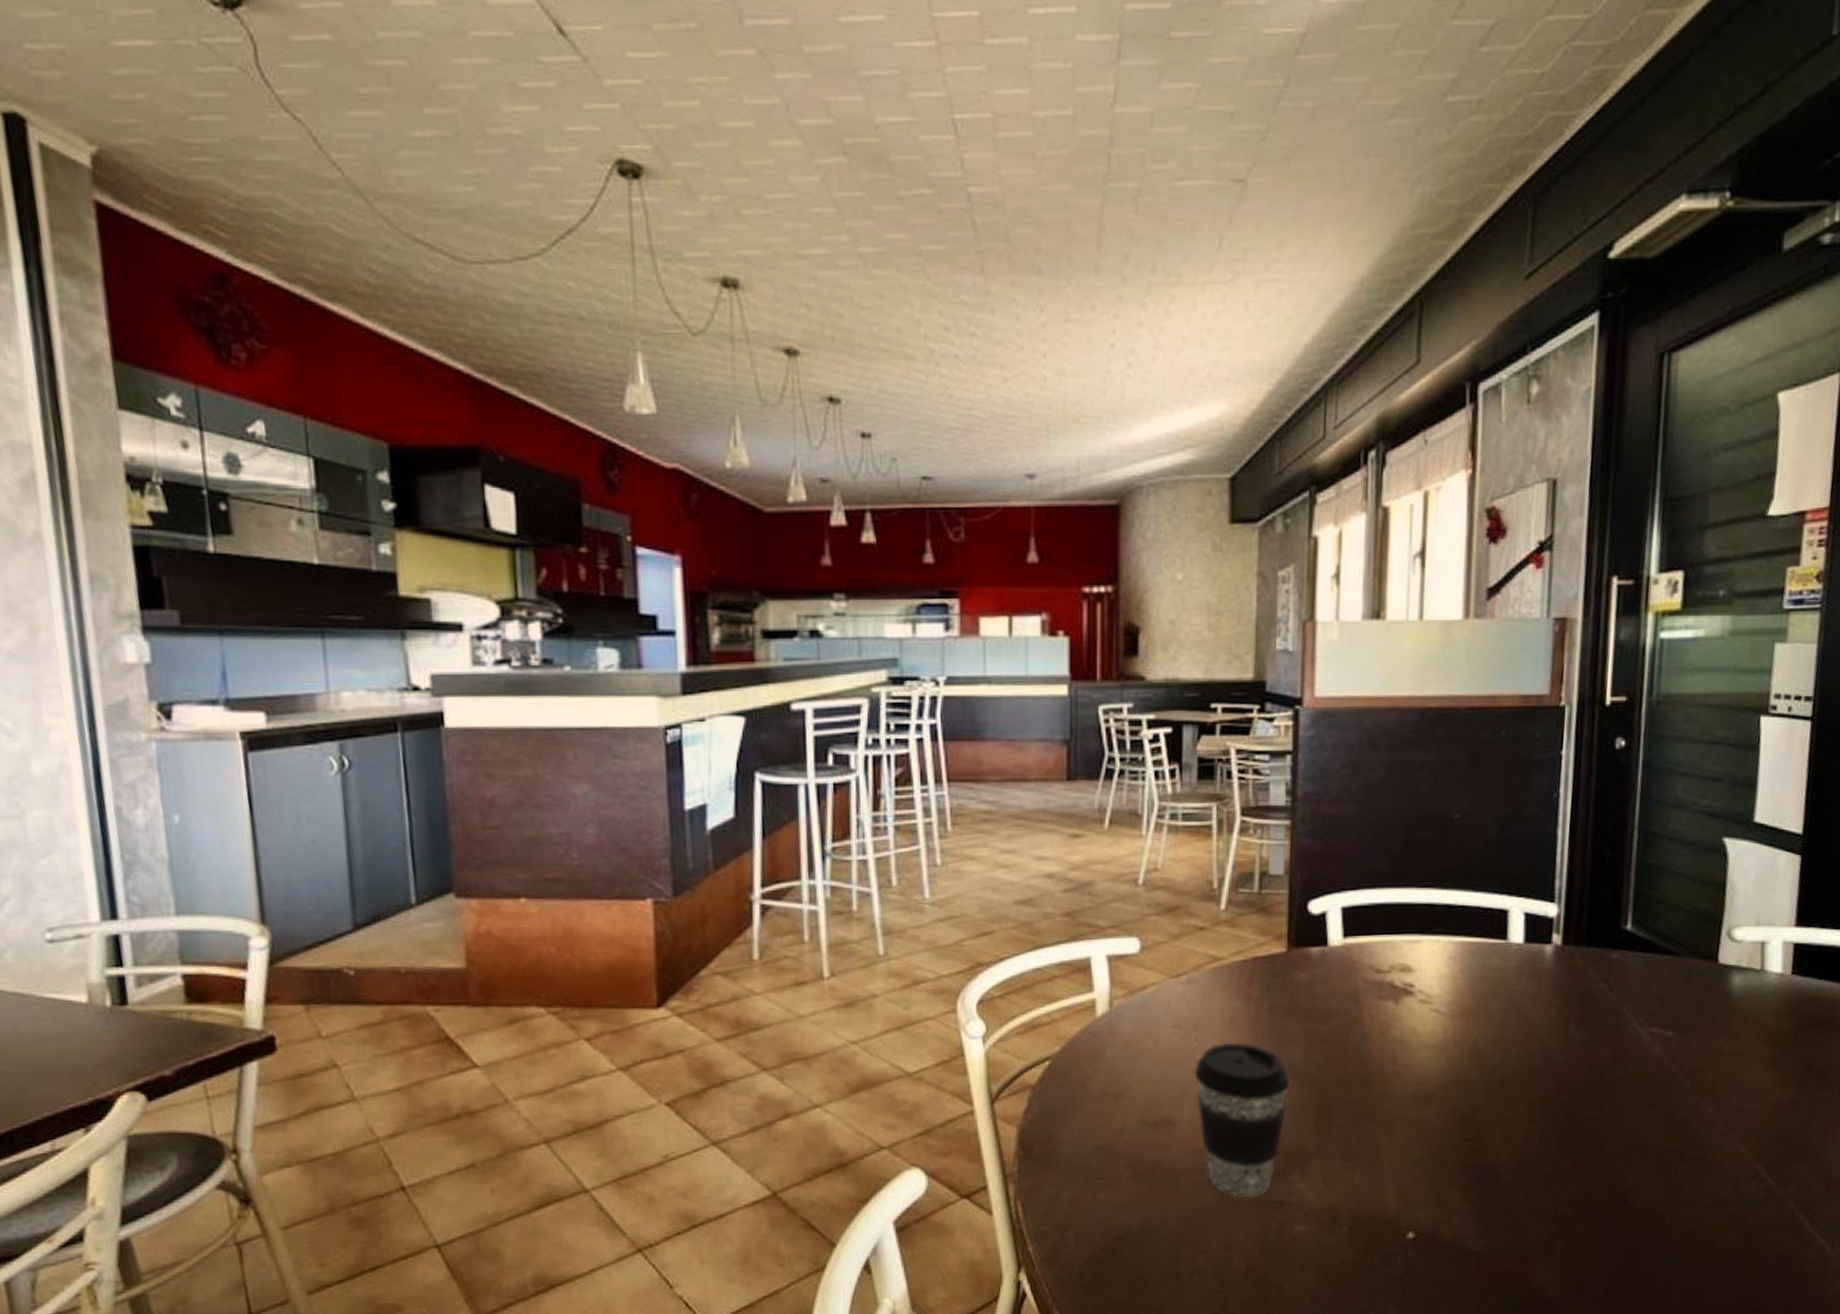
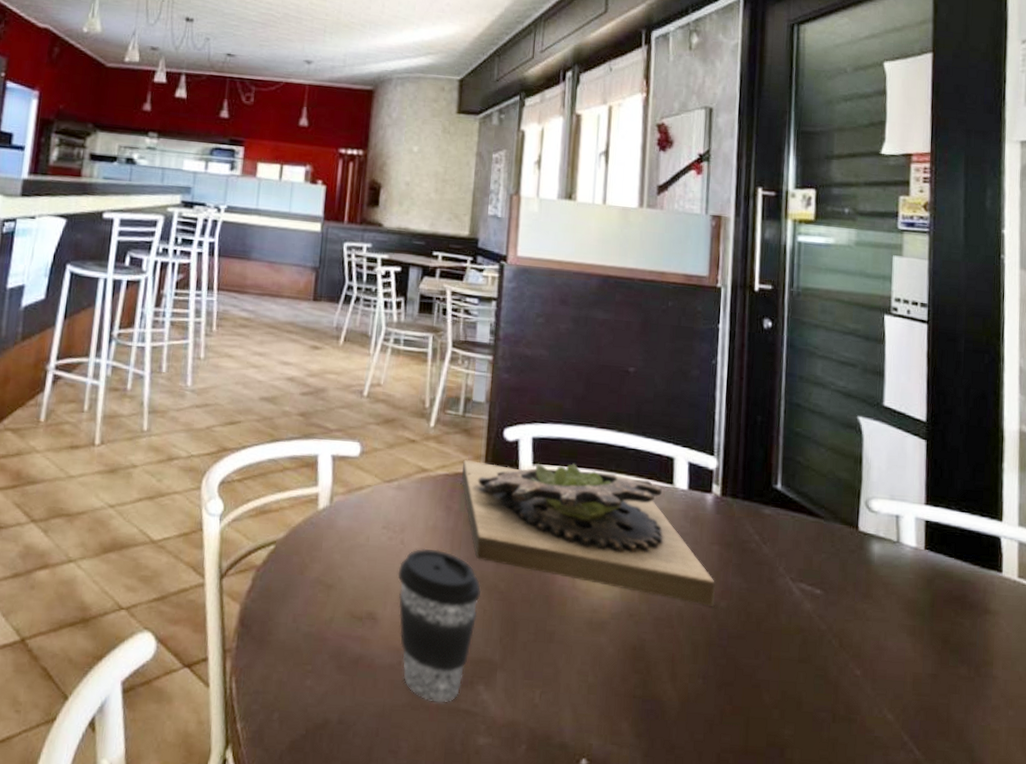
succulent planter: none [1261,930,1555,1064] -> present [462,459,715,606]

